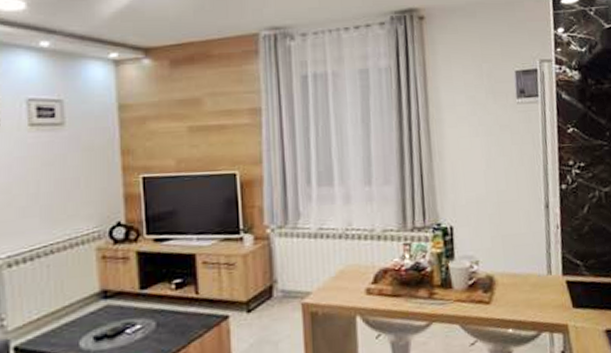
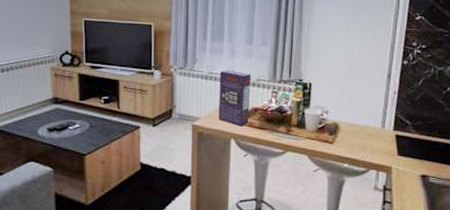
cereal box: none [333,221,378,297] -> present [218,69,250,127]

